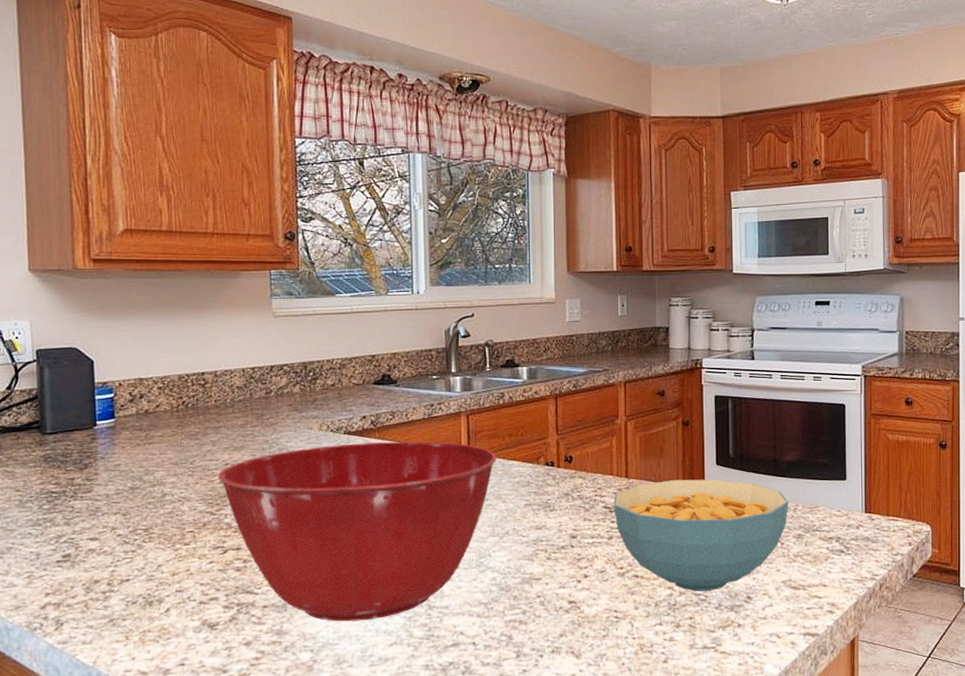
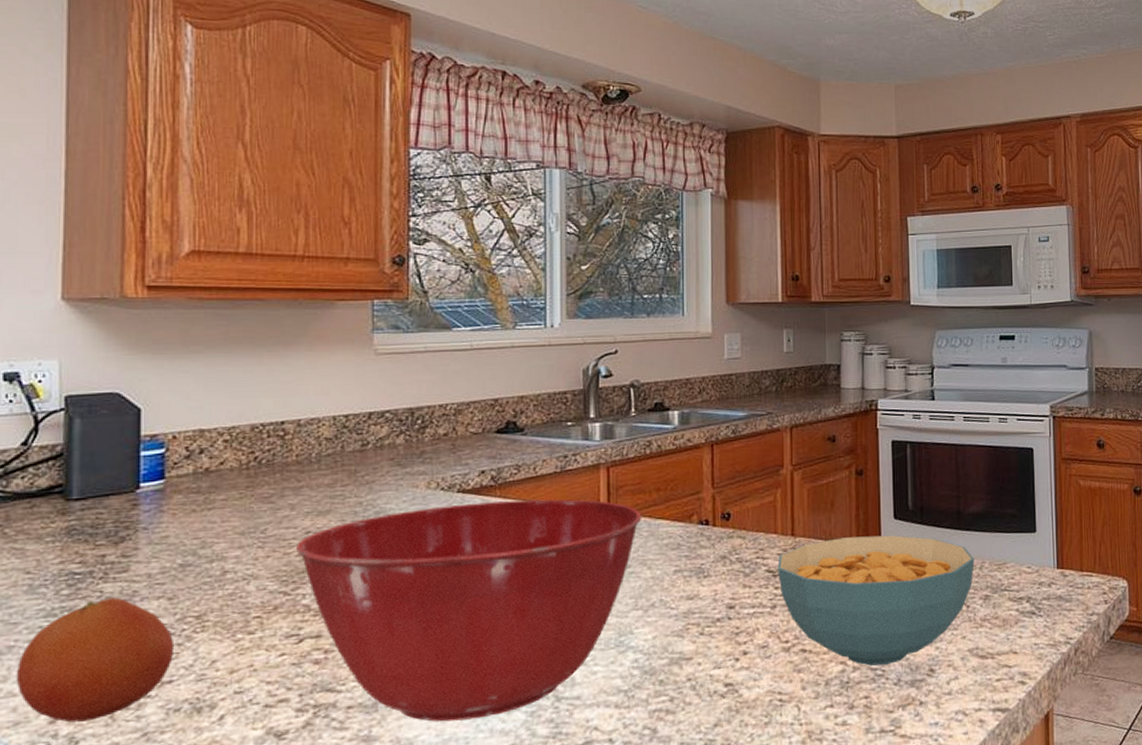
fruit: none [14,512,130,609] -> present [16,597,175,723]

